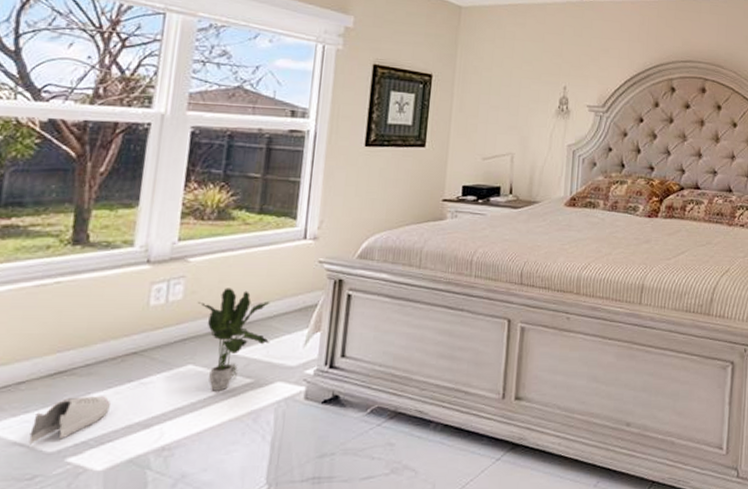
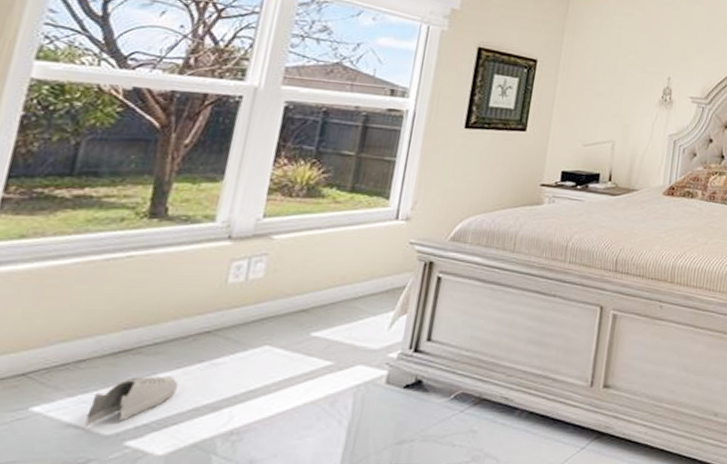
potted plant: present [197,288,271,391] -> none [279,267,357,373]

